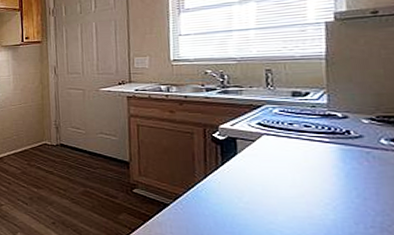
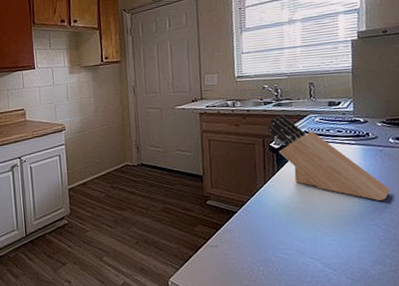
knife block: none [209,103,383,212] -> present [267,115,391,201]

